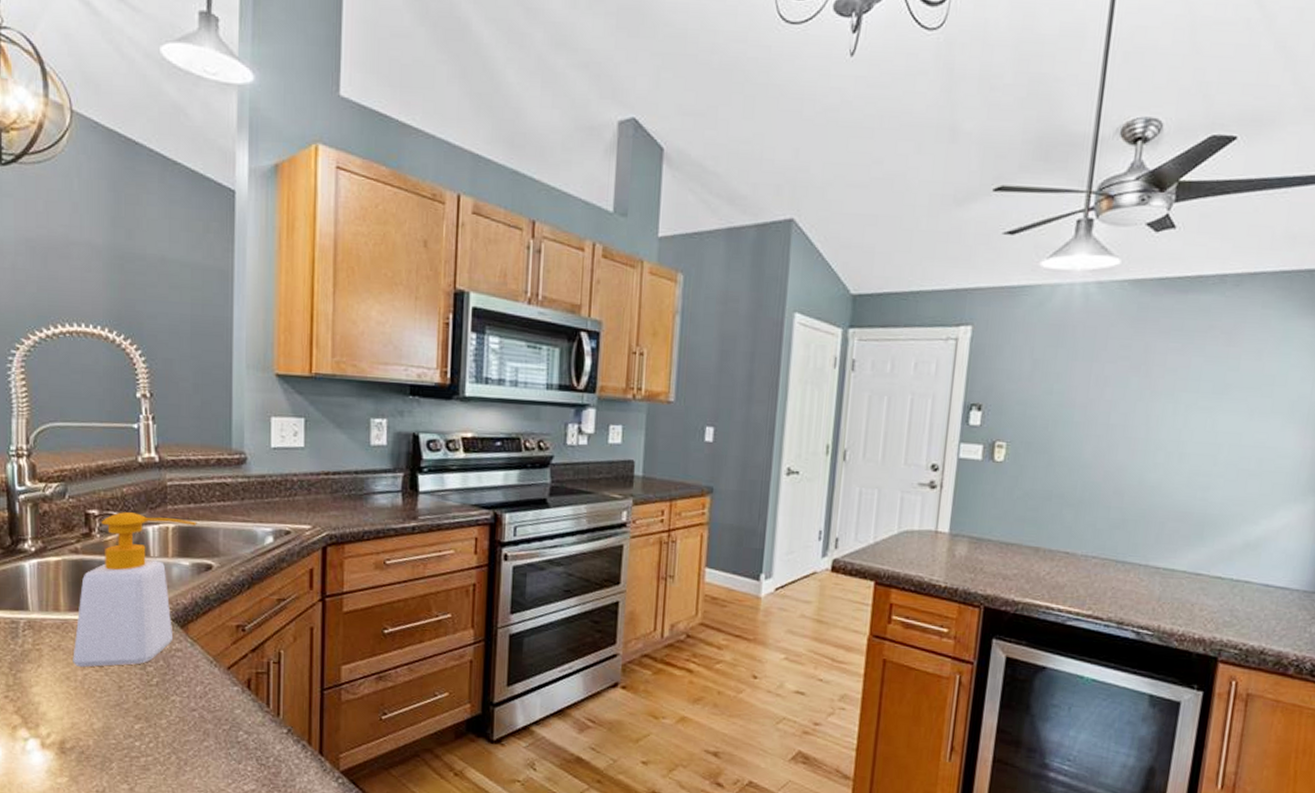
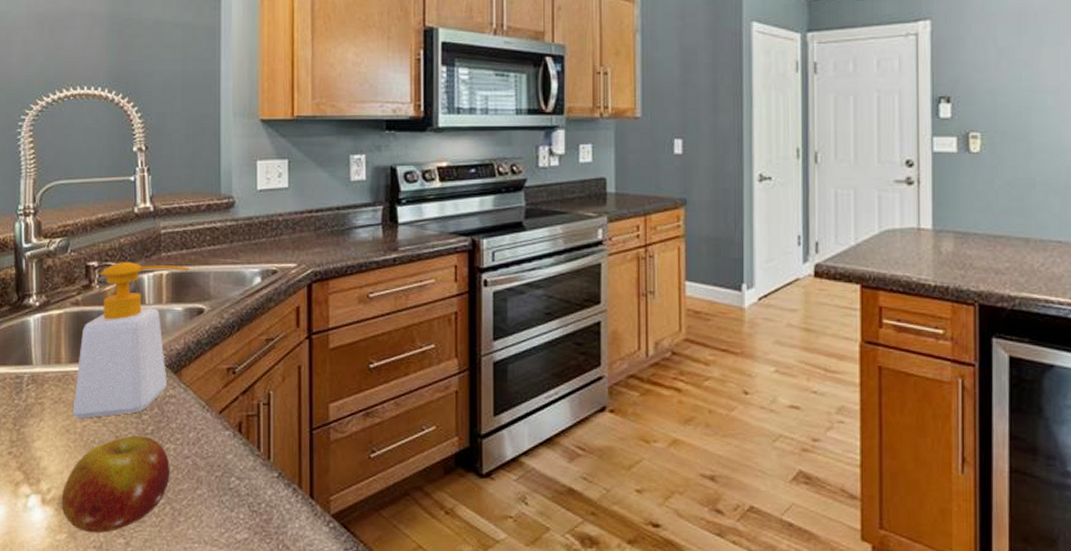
fruit: none [62,686,176,779] -> present [61,435,170,534]

